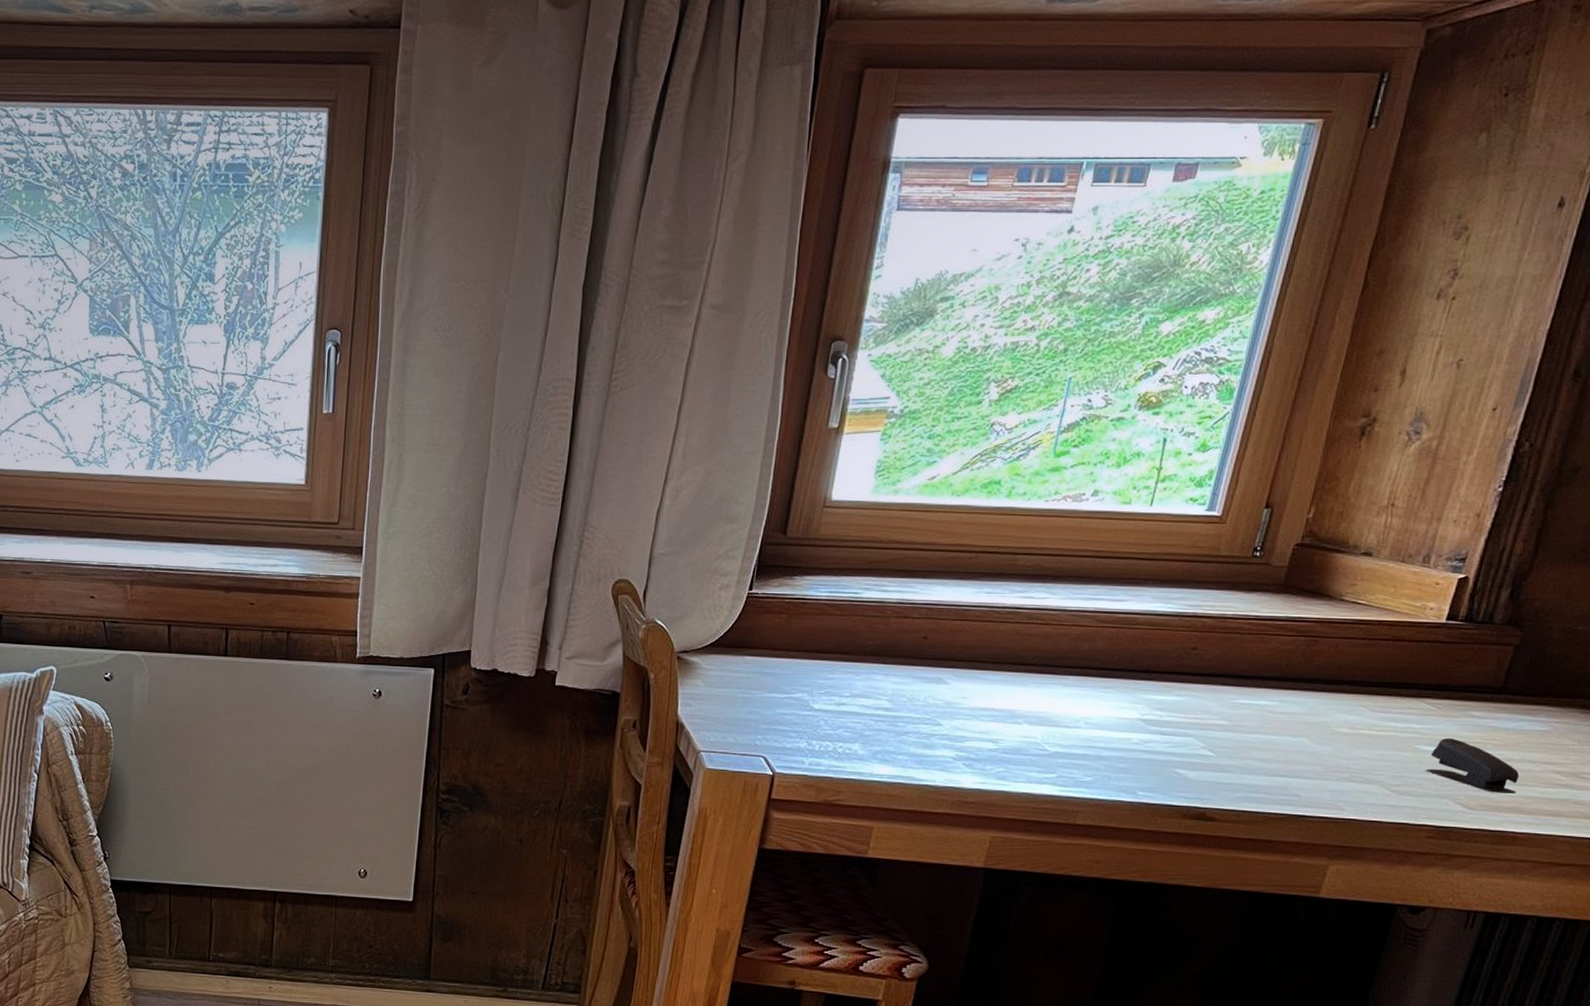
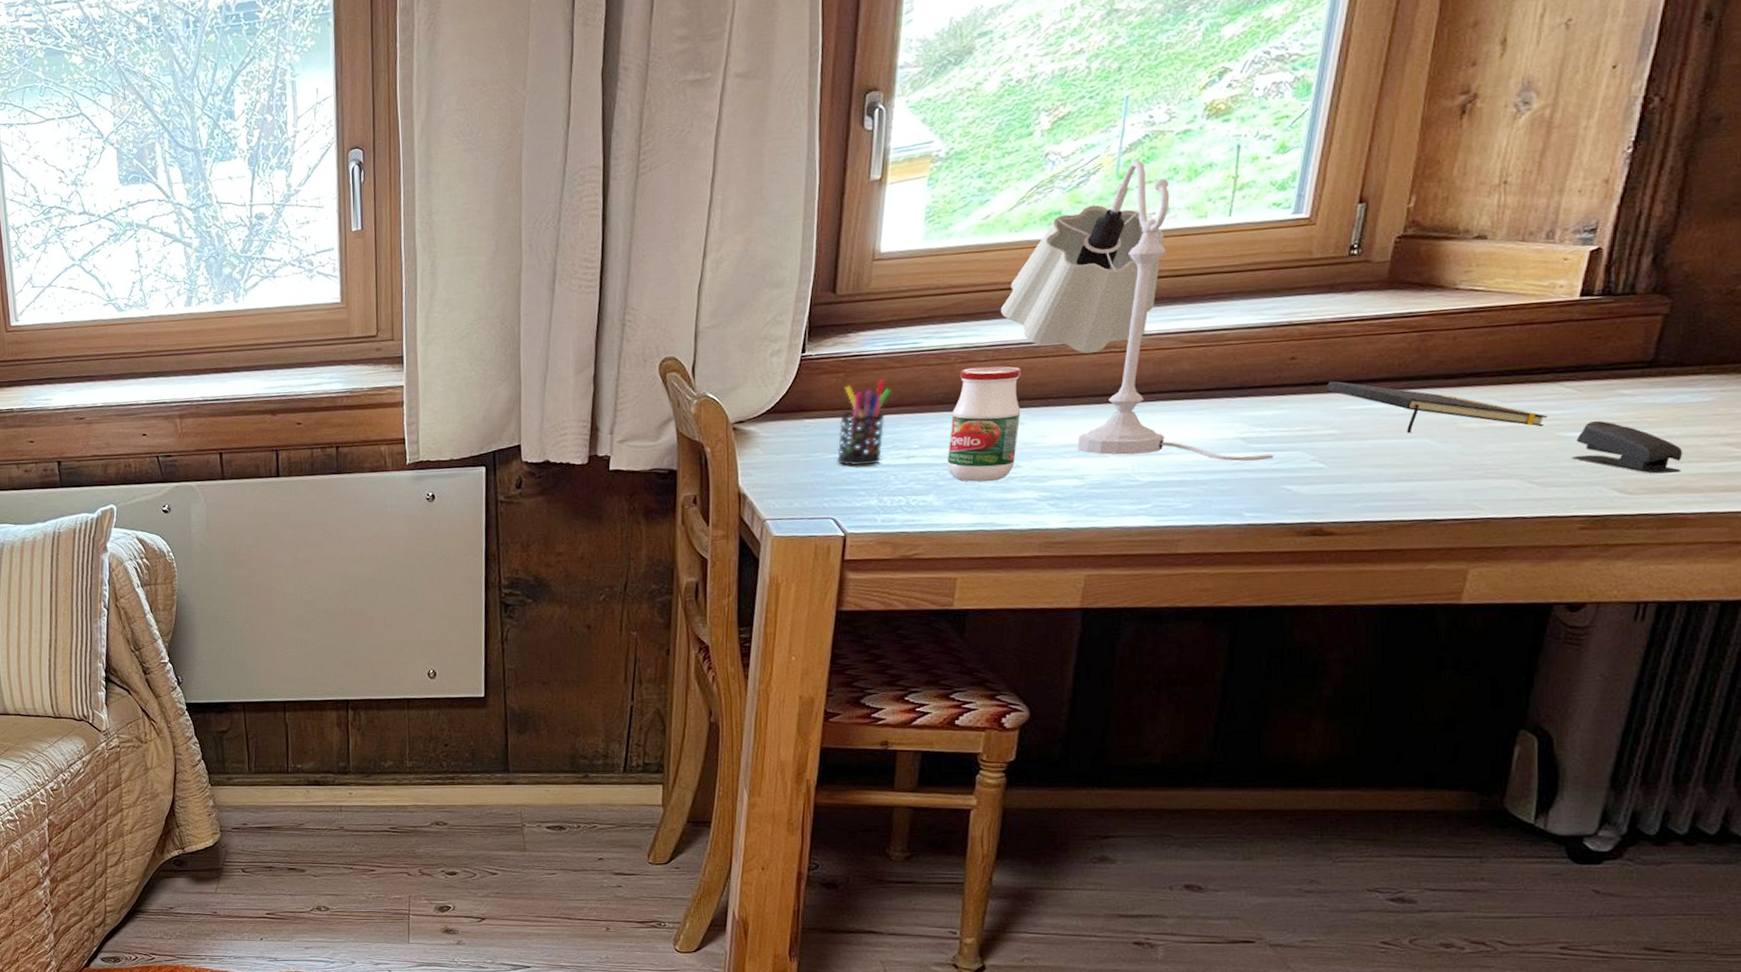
pen holder: none [771,625,829,708] -> present [836,379,891,466]
jar: none [874,623,951,737] -> present [947,366,1022,482]
table lamp: none [936,440,1170,743] -> present [1000,159,1274,462]
notepad: none [1220,674,1409,739] -> present [1326,380,1548,434]

